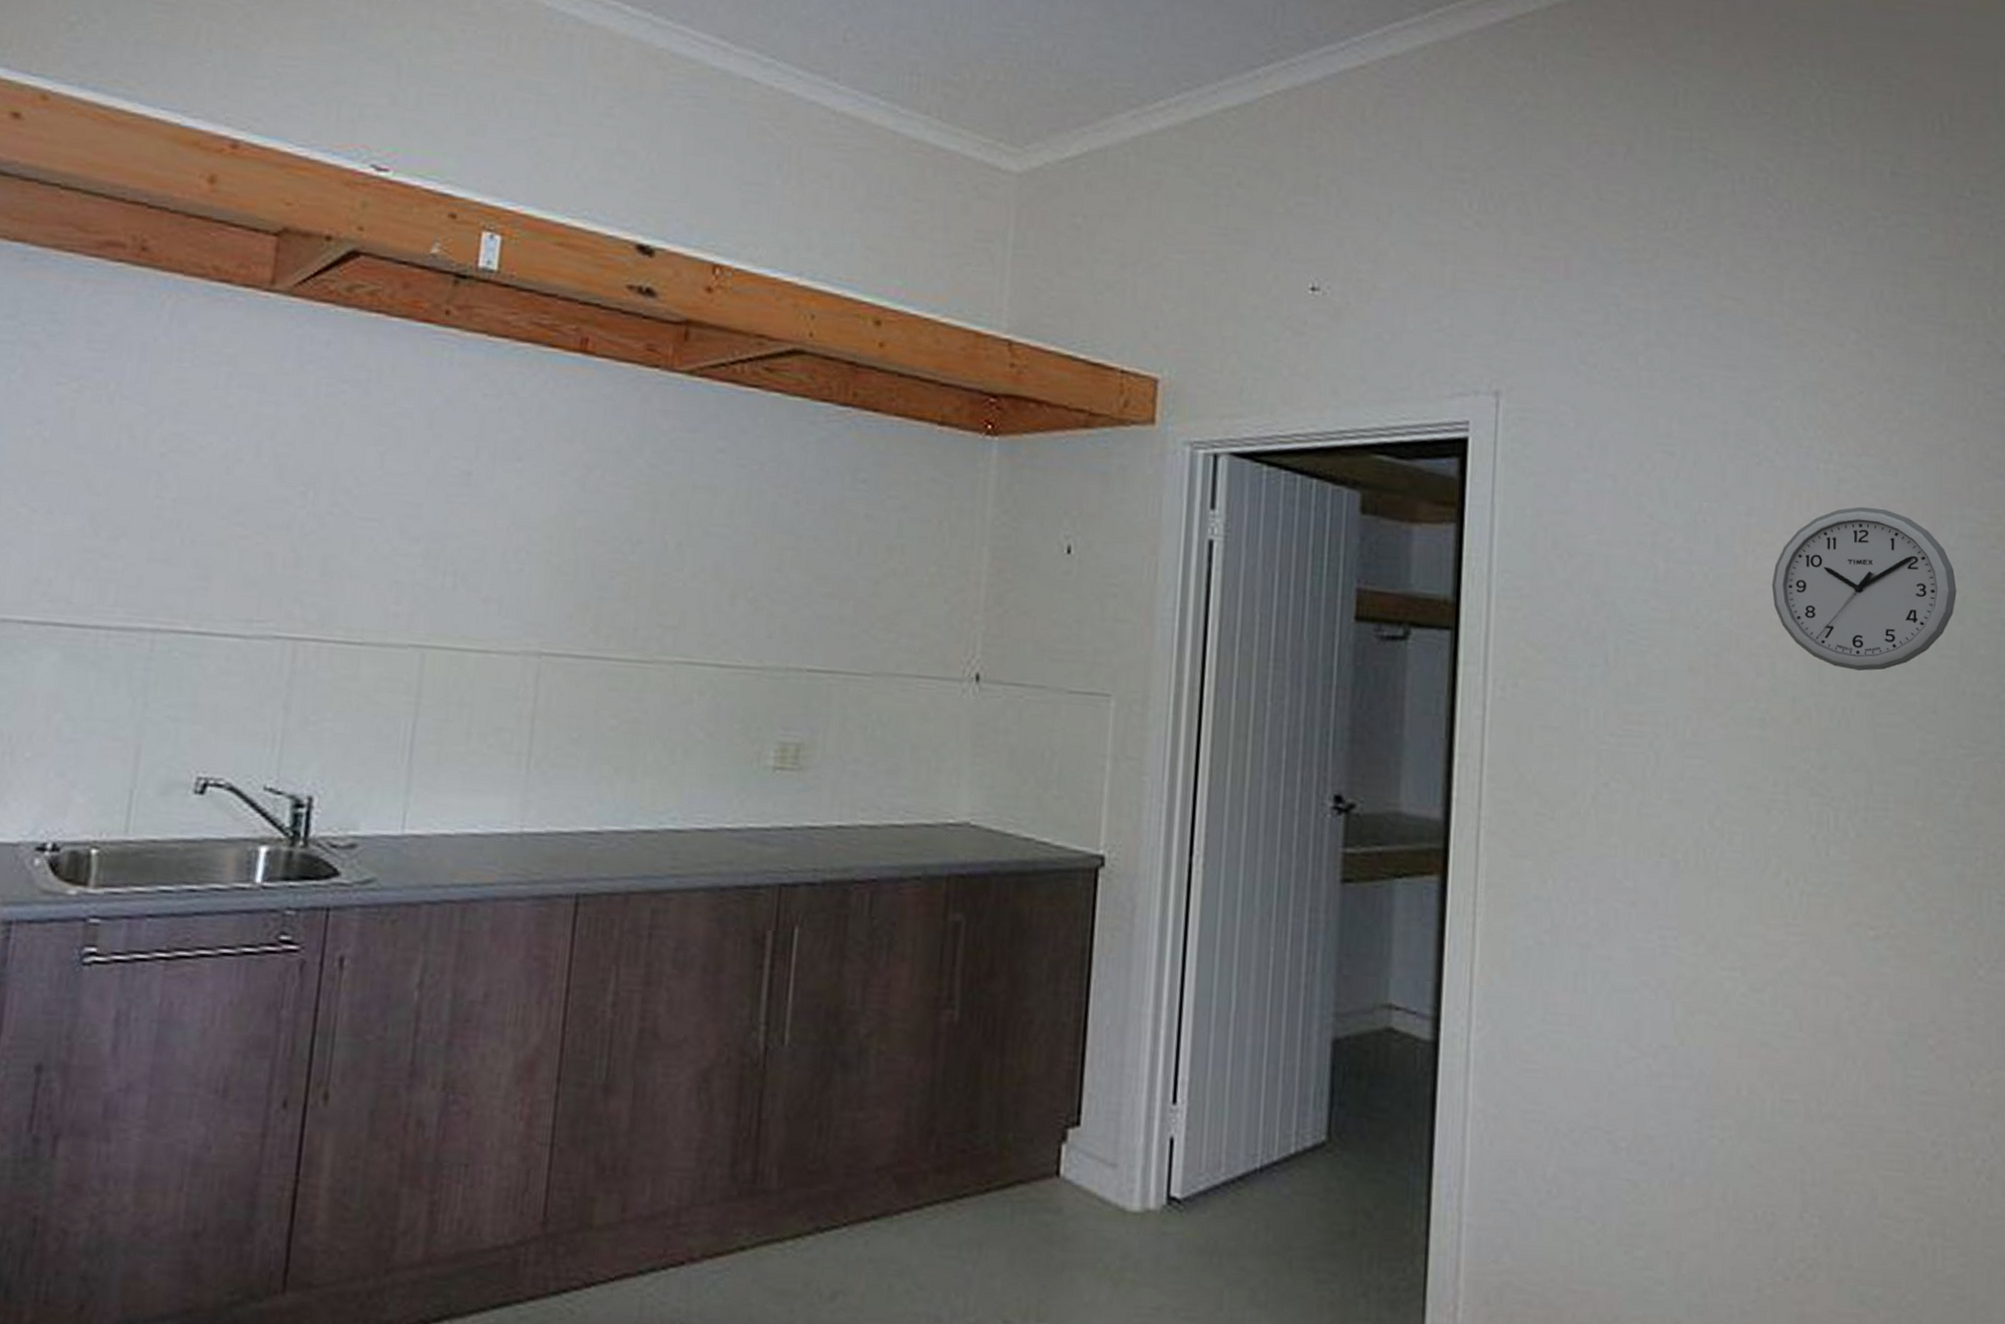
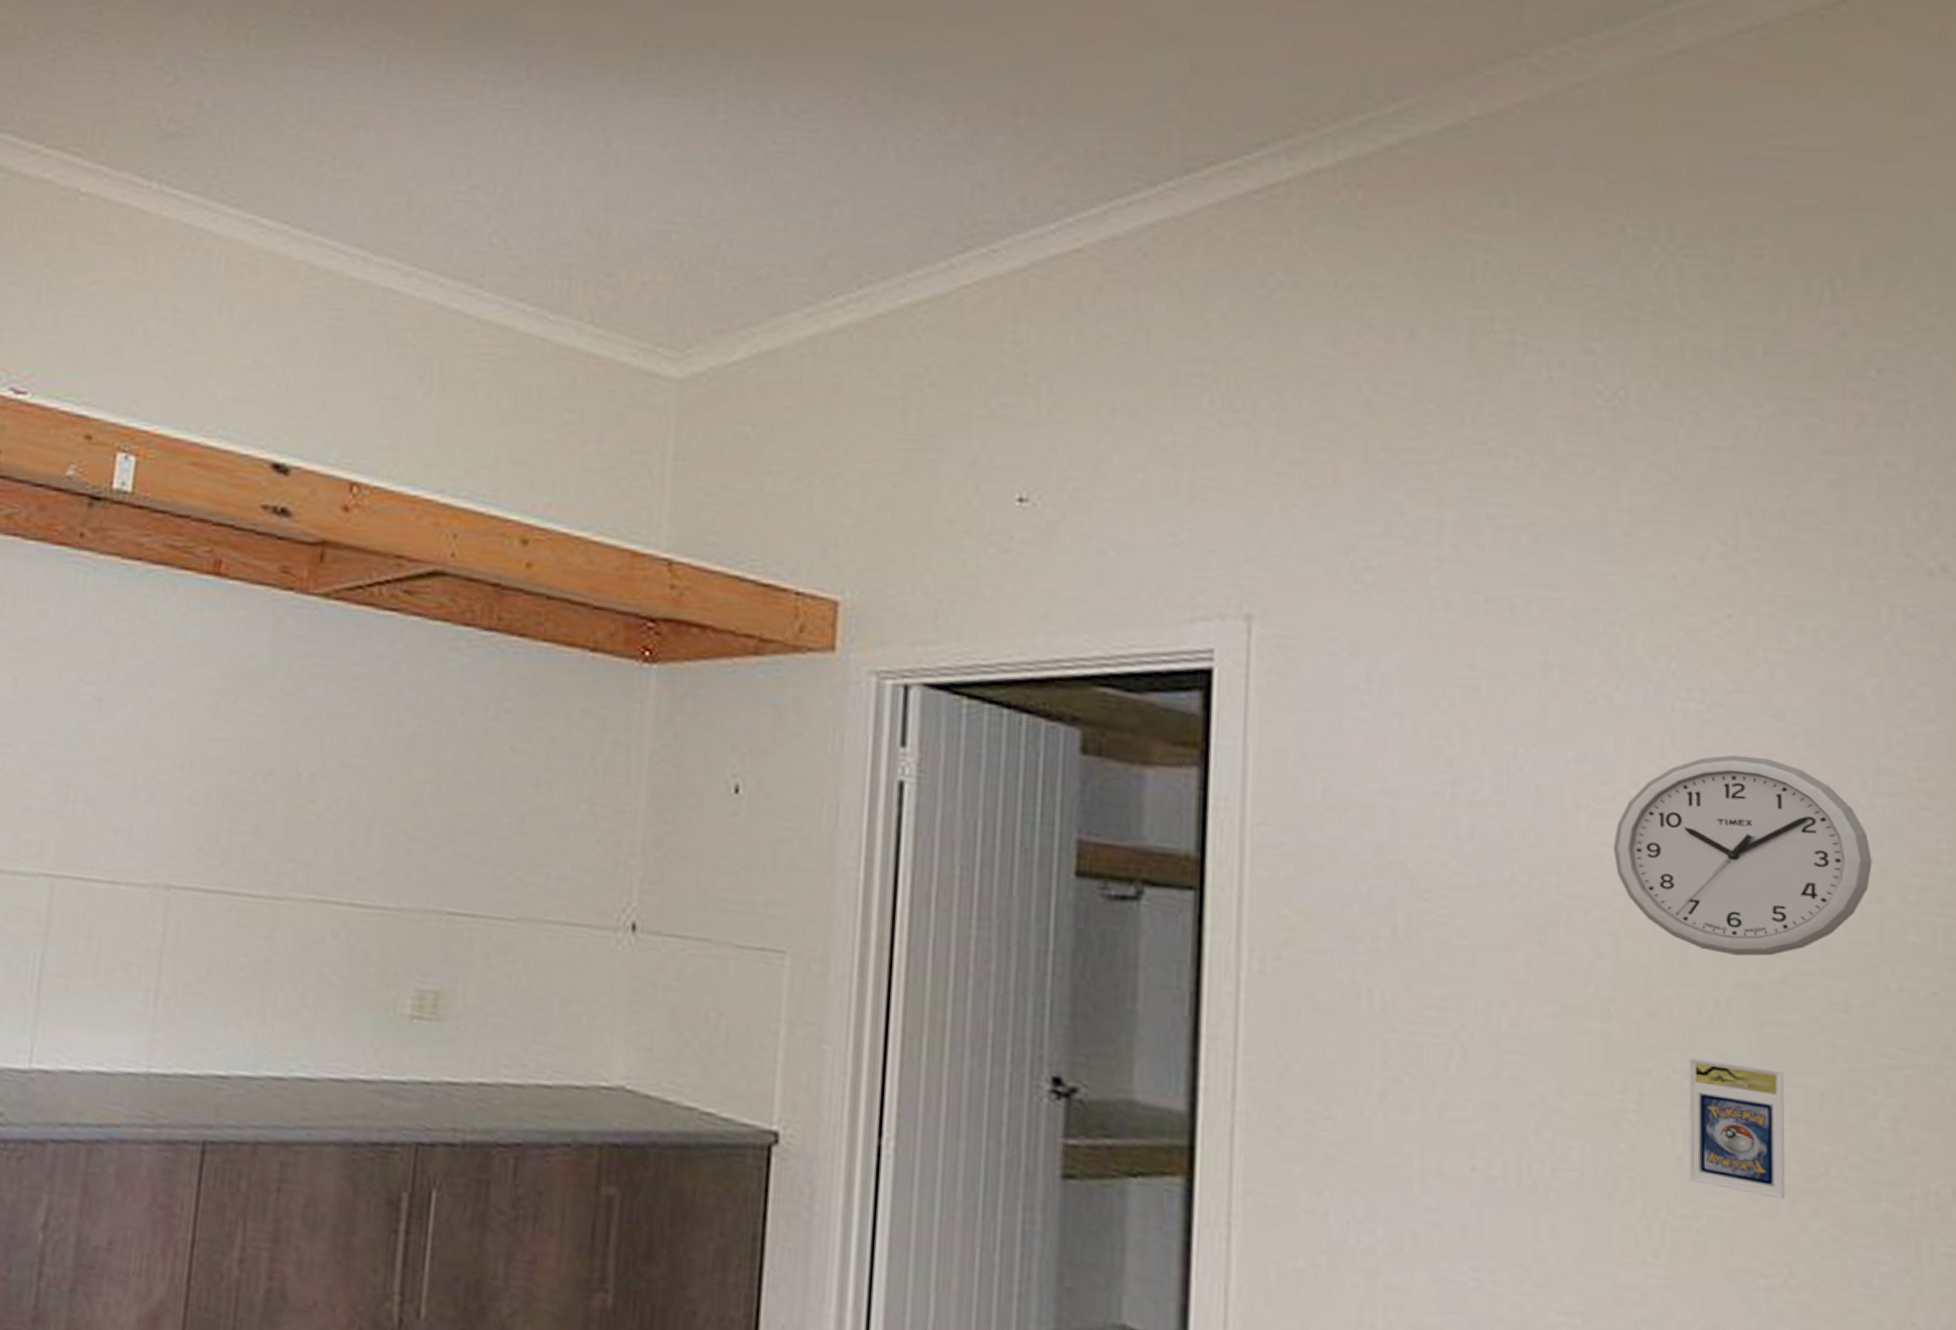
trading card display case: none [1820,755,1890,866] -> present [1688,1058,1786,1200]

